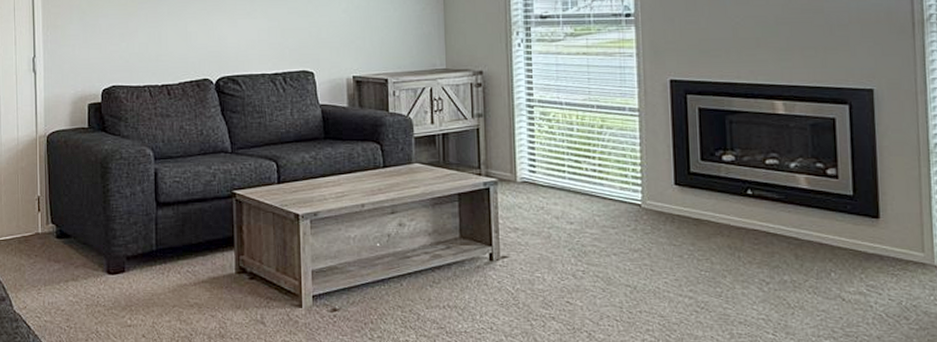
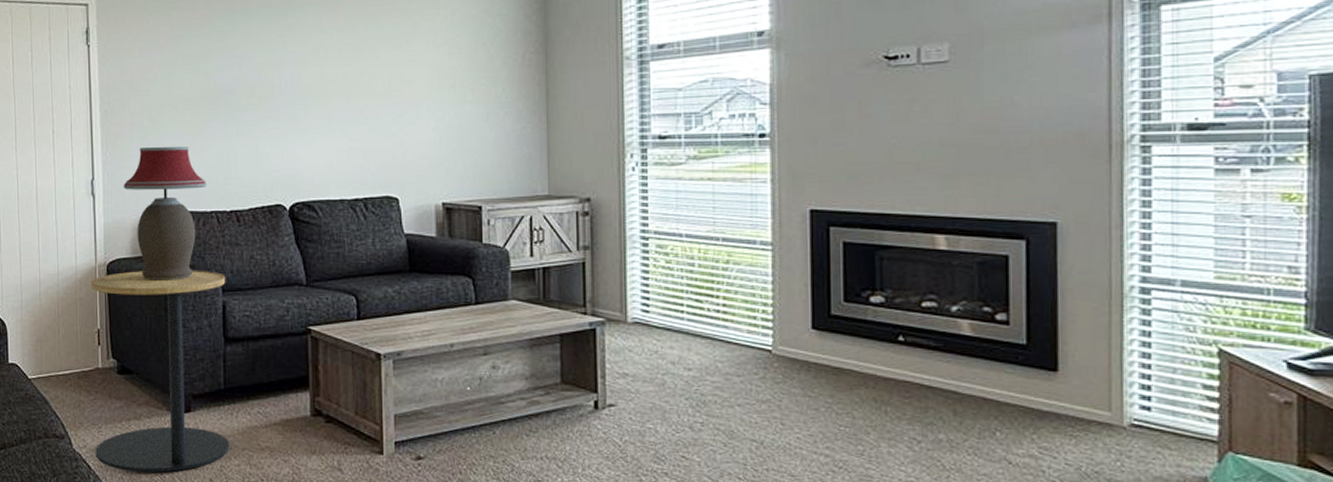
side table: none [31,139,161,330] -> present [90,270,230,473]
table lamp: none [62,26,140,150] -> present [123,146,207,280]

